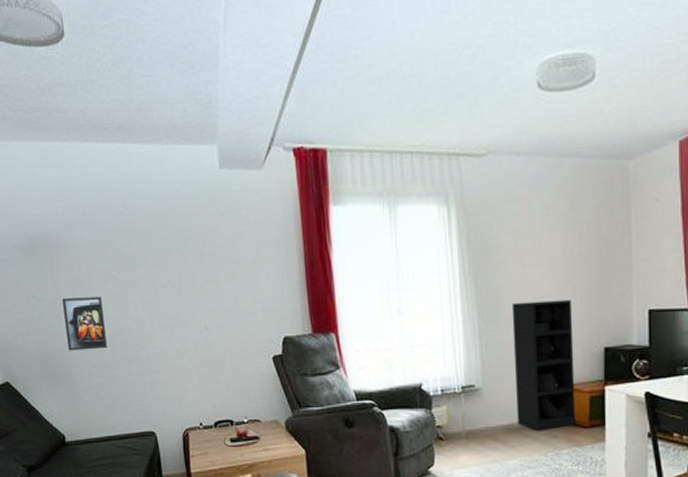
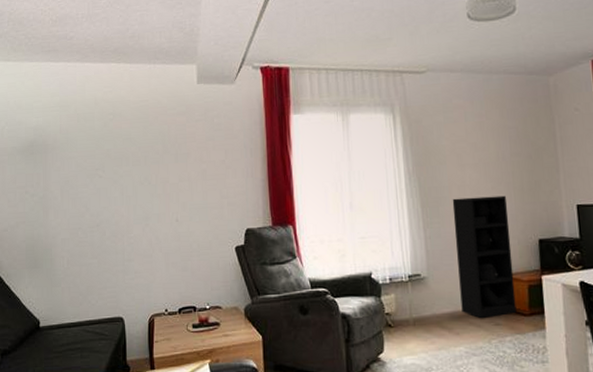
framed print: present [62,296,107,351] -> none [51,192,87,241]

